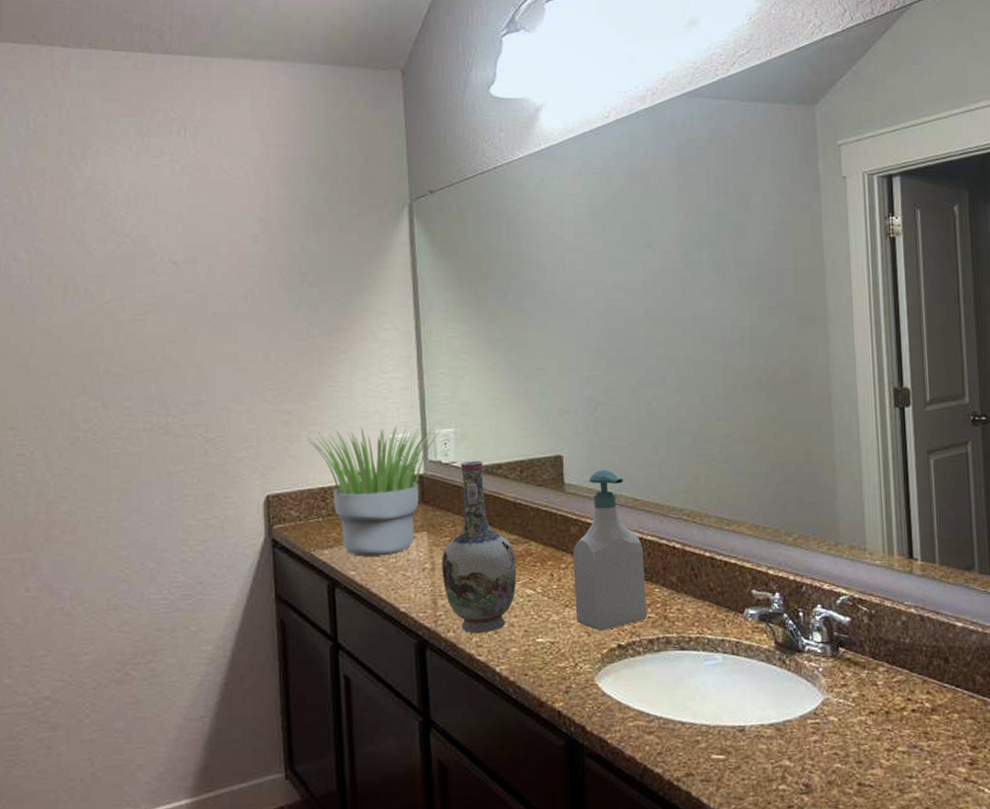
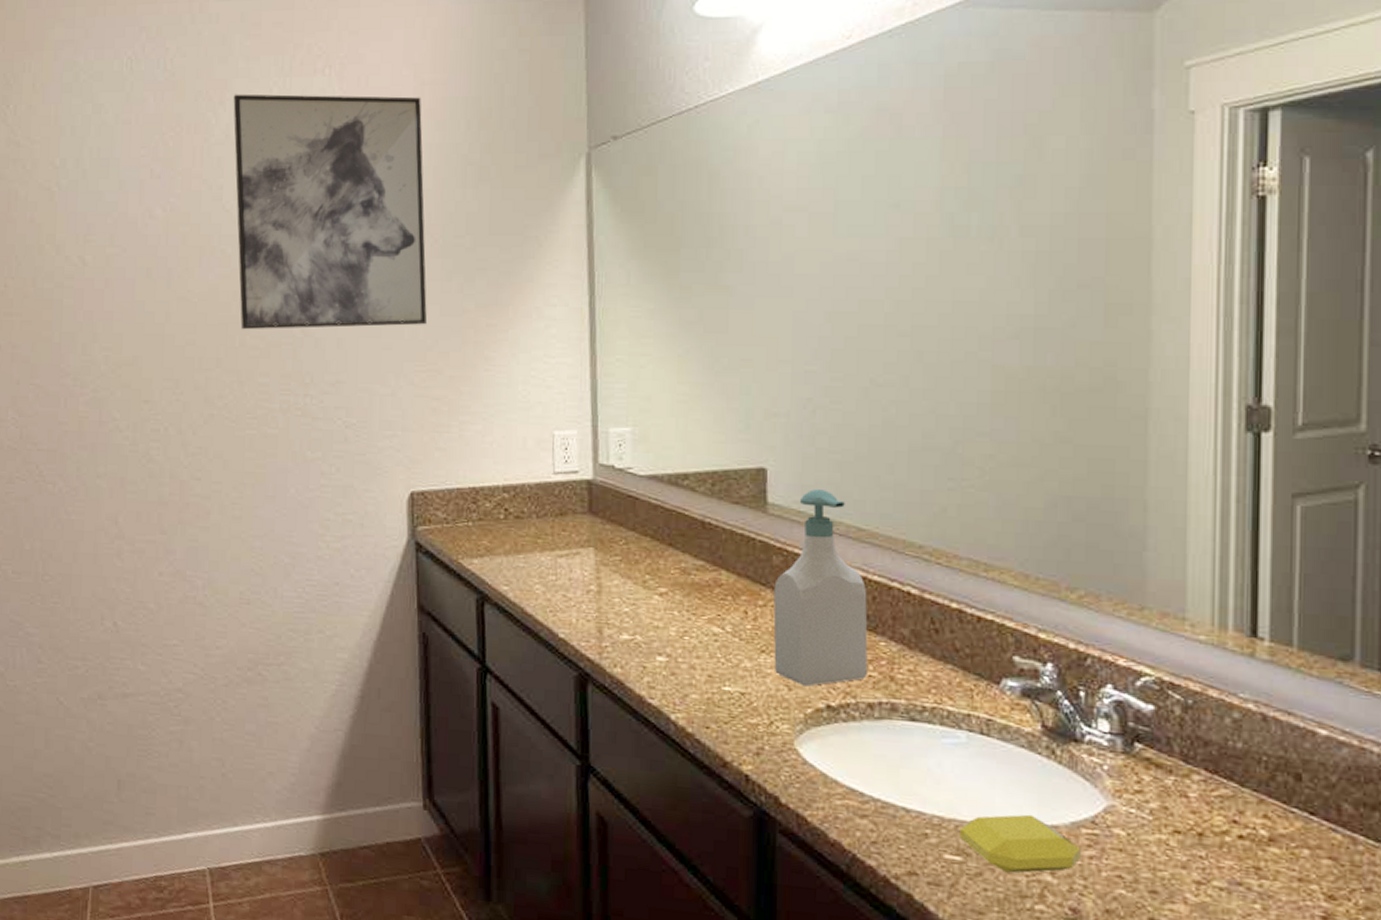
wall art: none [94,150,277,359] -> present [233,94,427,330]
potted plant: present [306,425,442,557] -> none [457,420,617,572]
vase: present [442,460,517,634] -> none [610,467,702,674]
soap bar: none [722,714,808,763] -> present [960,814,1081,873]

